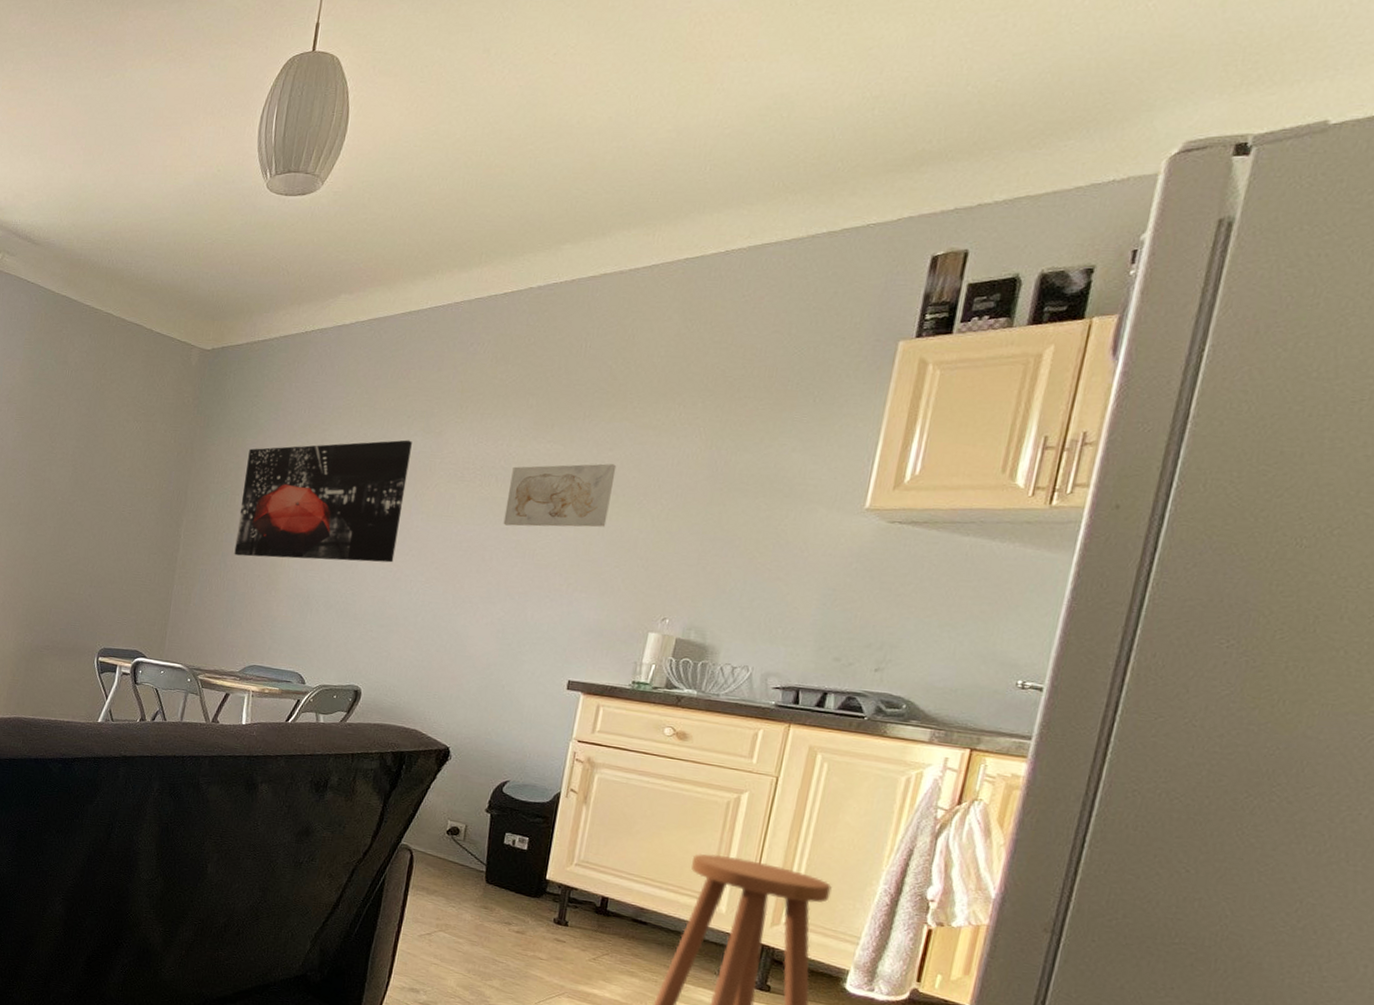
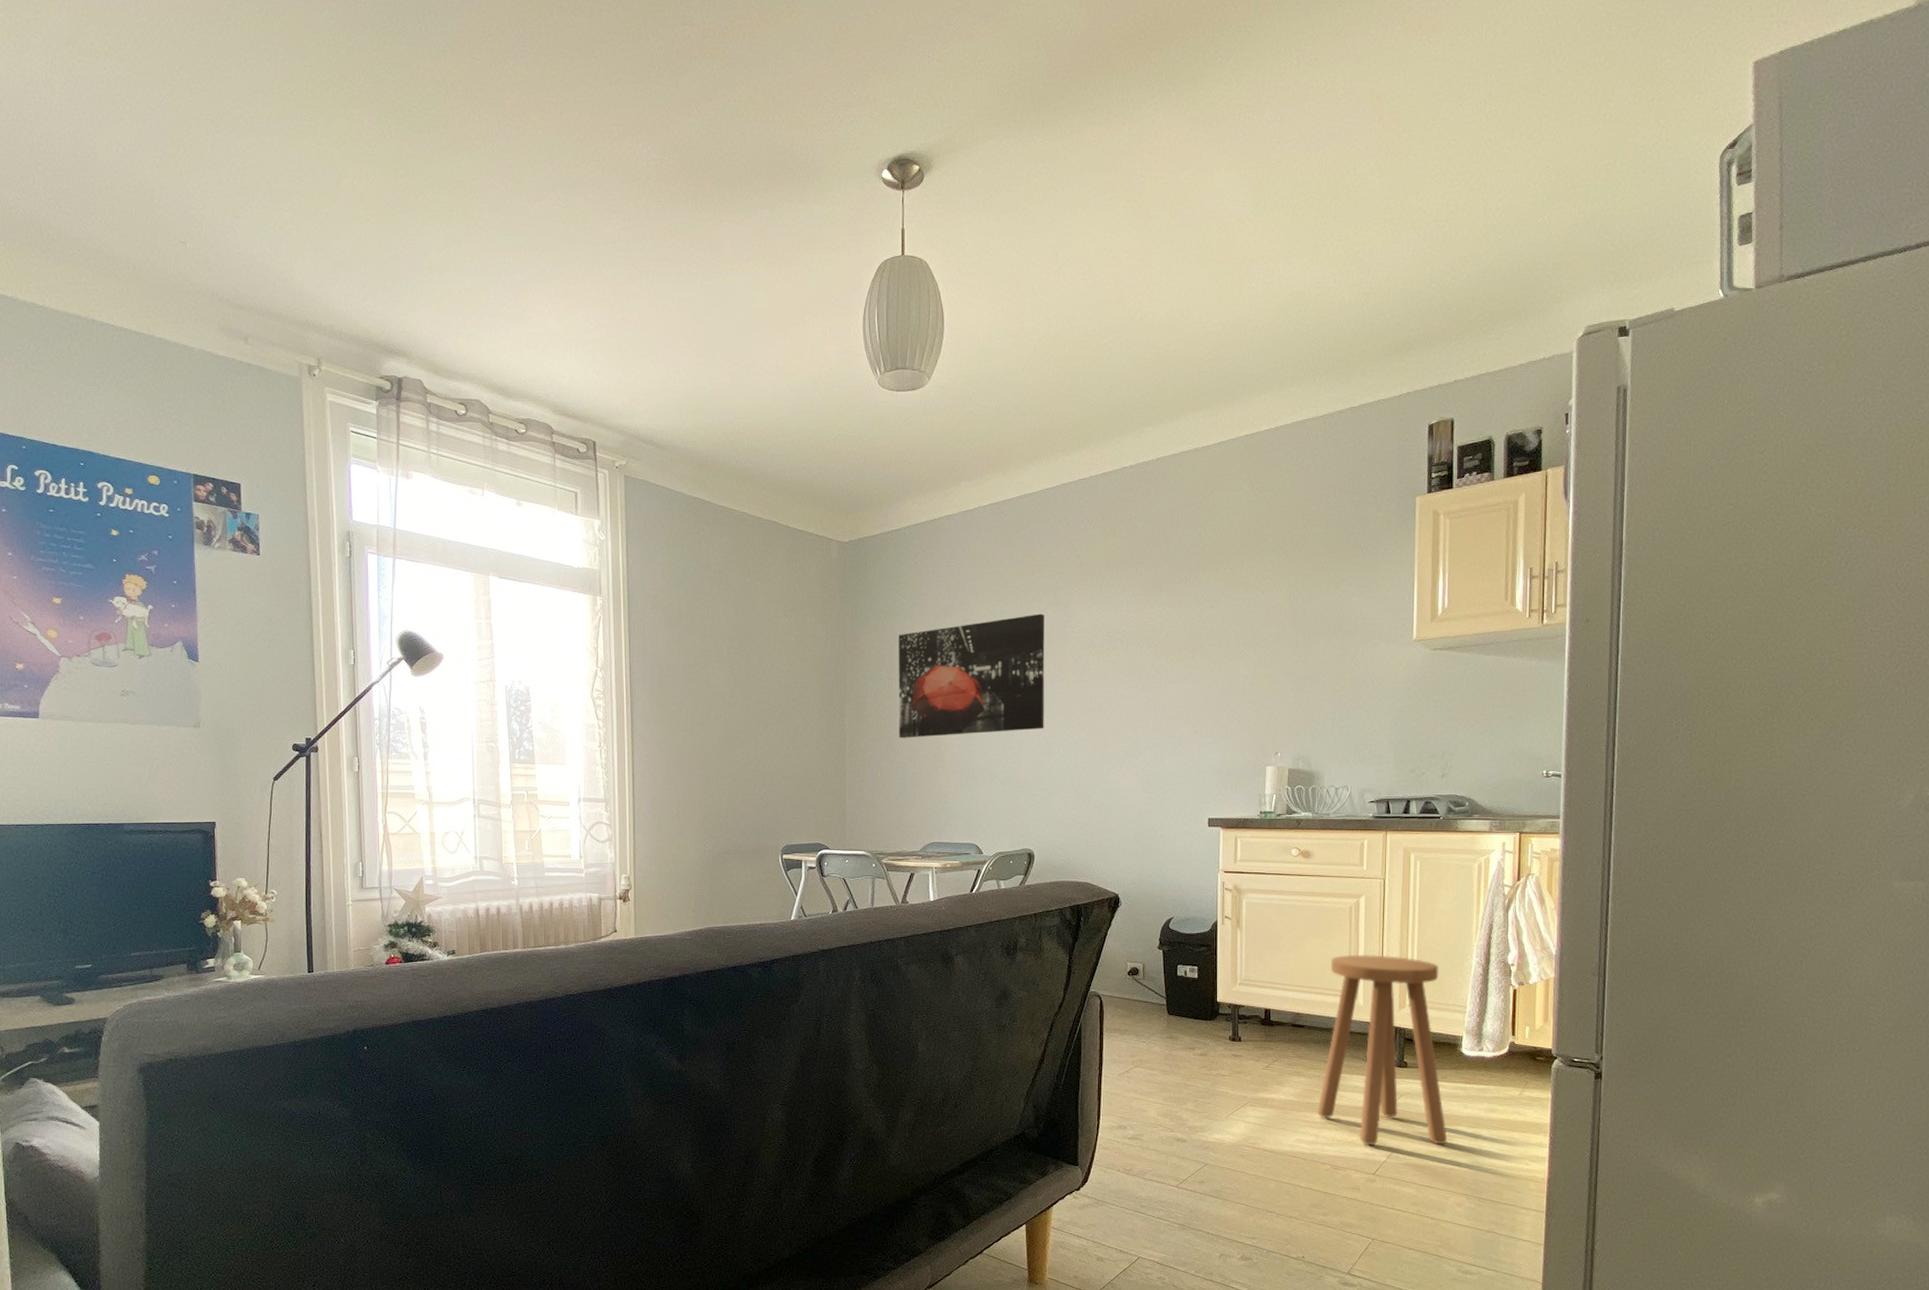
wall art: present [503,463,617,528] -> none [1133,620,1219,684]

